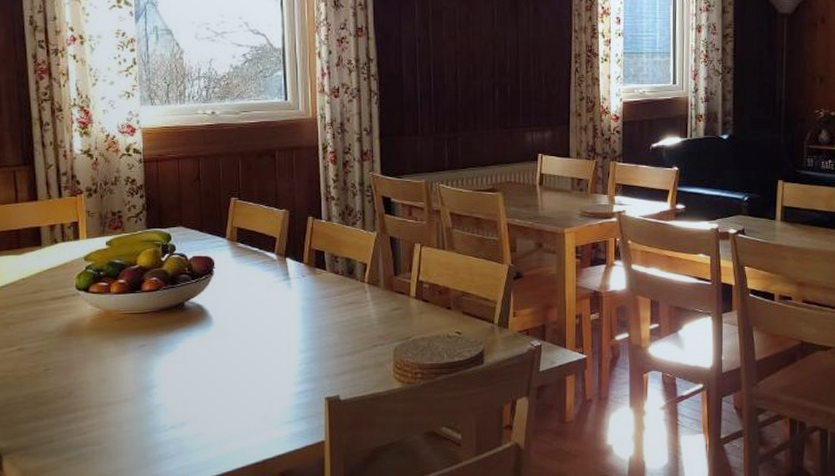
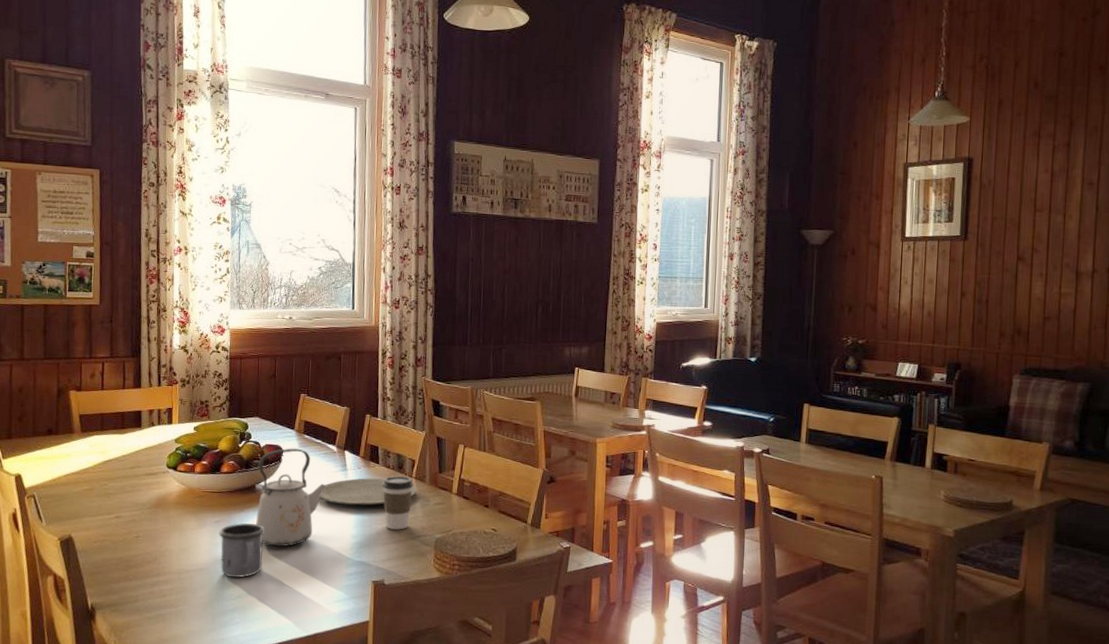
mug: none [145,345,198,406] -> present [219,523,264,578]
kettle: none [185,258,269,369] -> present [256,448,328,547]
plate: none [260,286,370,317] -> present [320,478,417,505]
coffee cup: none [331,281,367,340] -> present [382,475,414,530]

